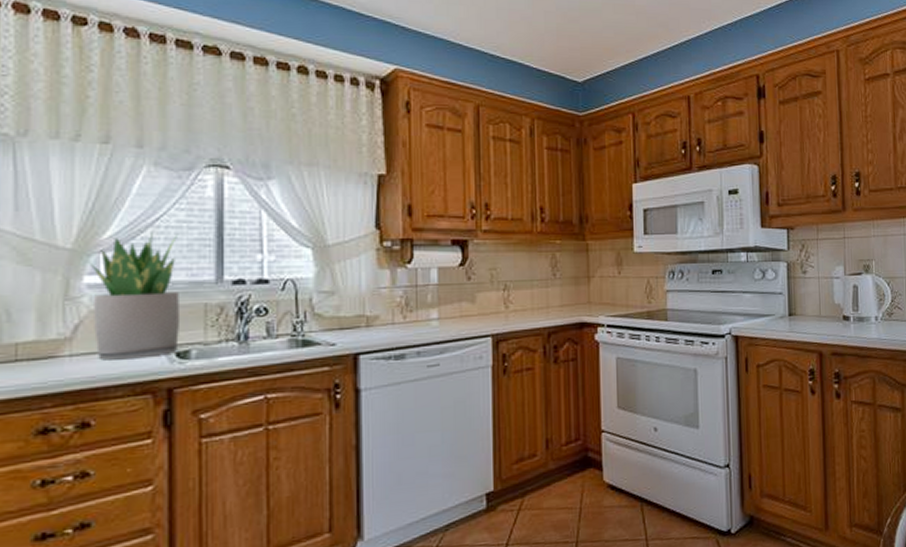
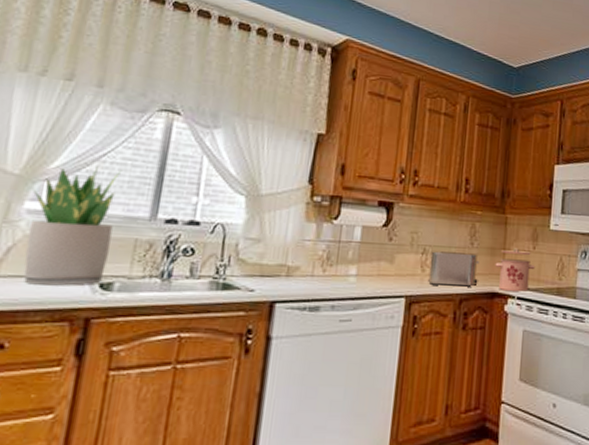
toaster: none [513,285,565,322] -> present [428,251,480,288]
cooking pot: none [581,275,623,320] -> present [495,248,536,292]

